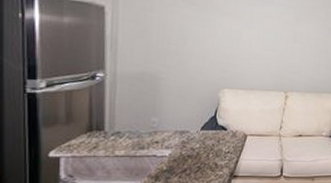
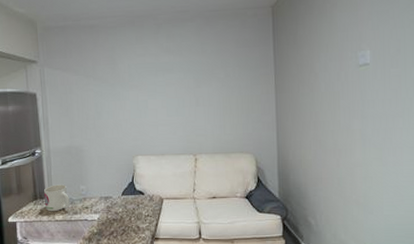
mug: none [103,115,136,146] -> present [44,184,70,212]

